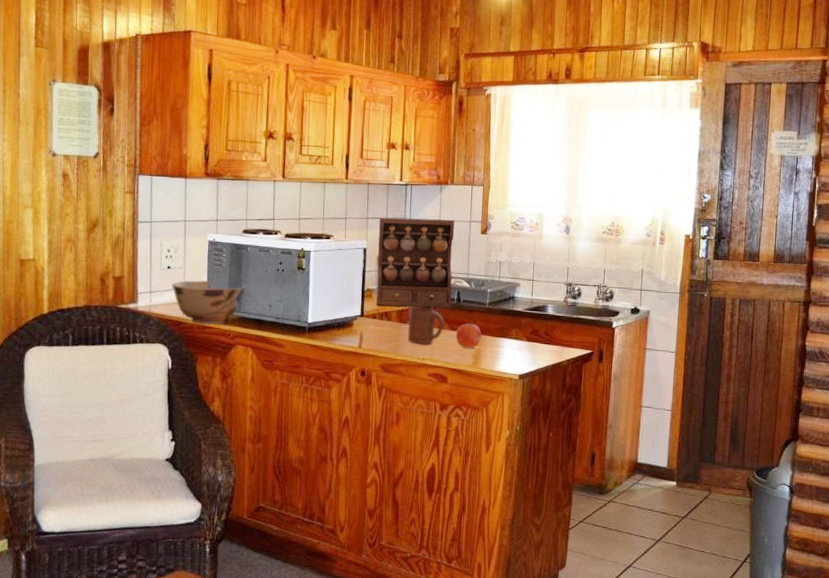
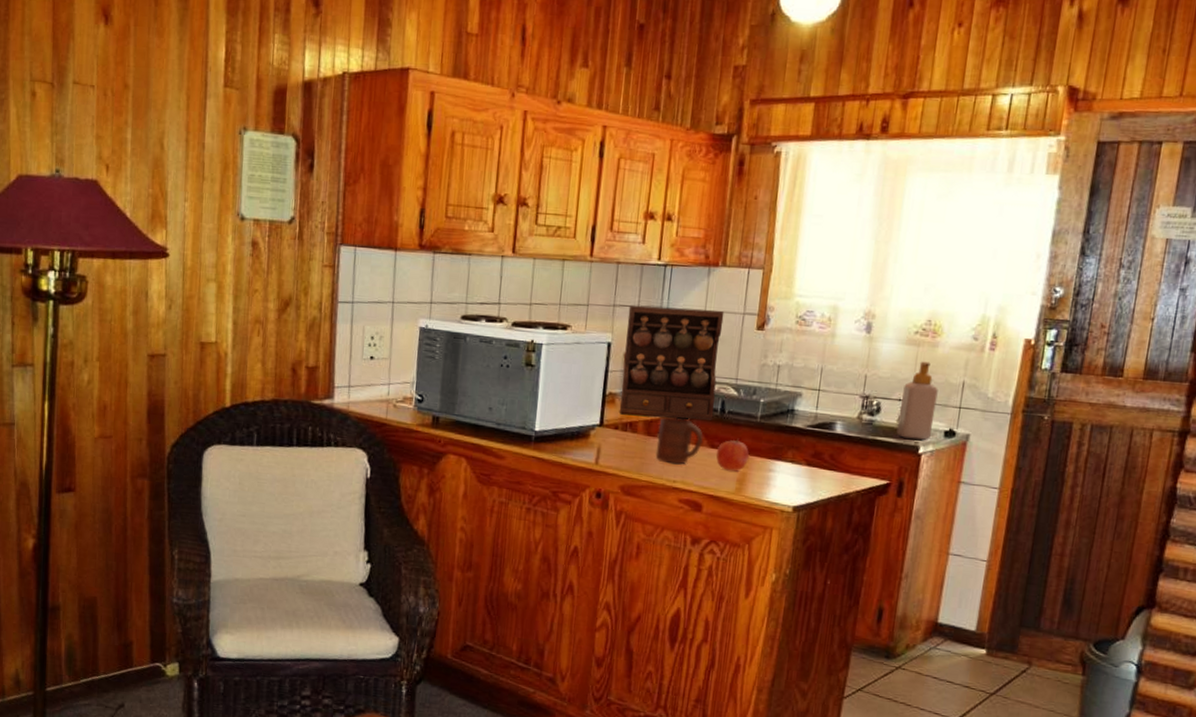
bowl: present [171,280,247,326] -> none [373,374,463,429]
soap bottle: none [594,255,624,317] -> present [896,361,938,440]

